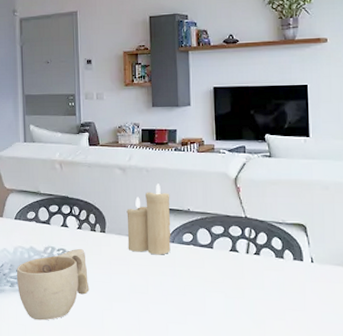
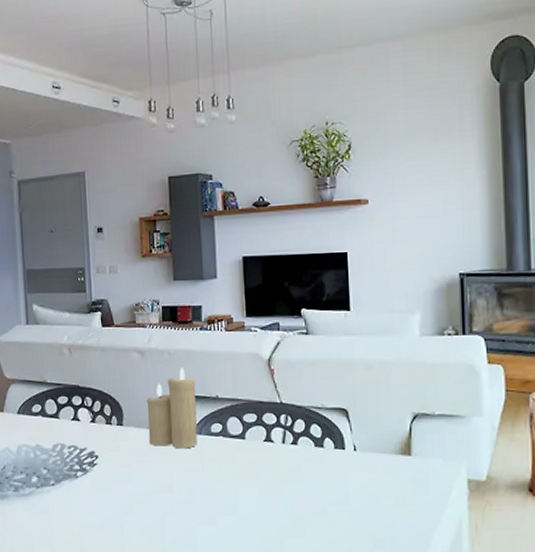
cup: present [16,248,90,321] -> none [20,444,106,529]

